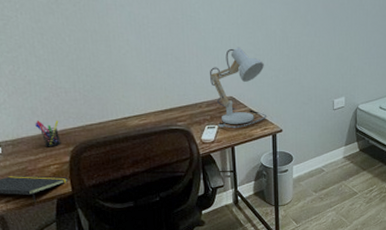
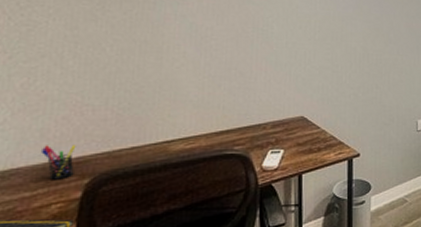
desk lamp: present [210,47,267,129] -> none [279,63,343,153]

